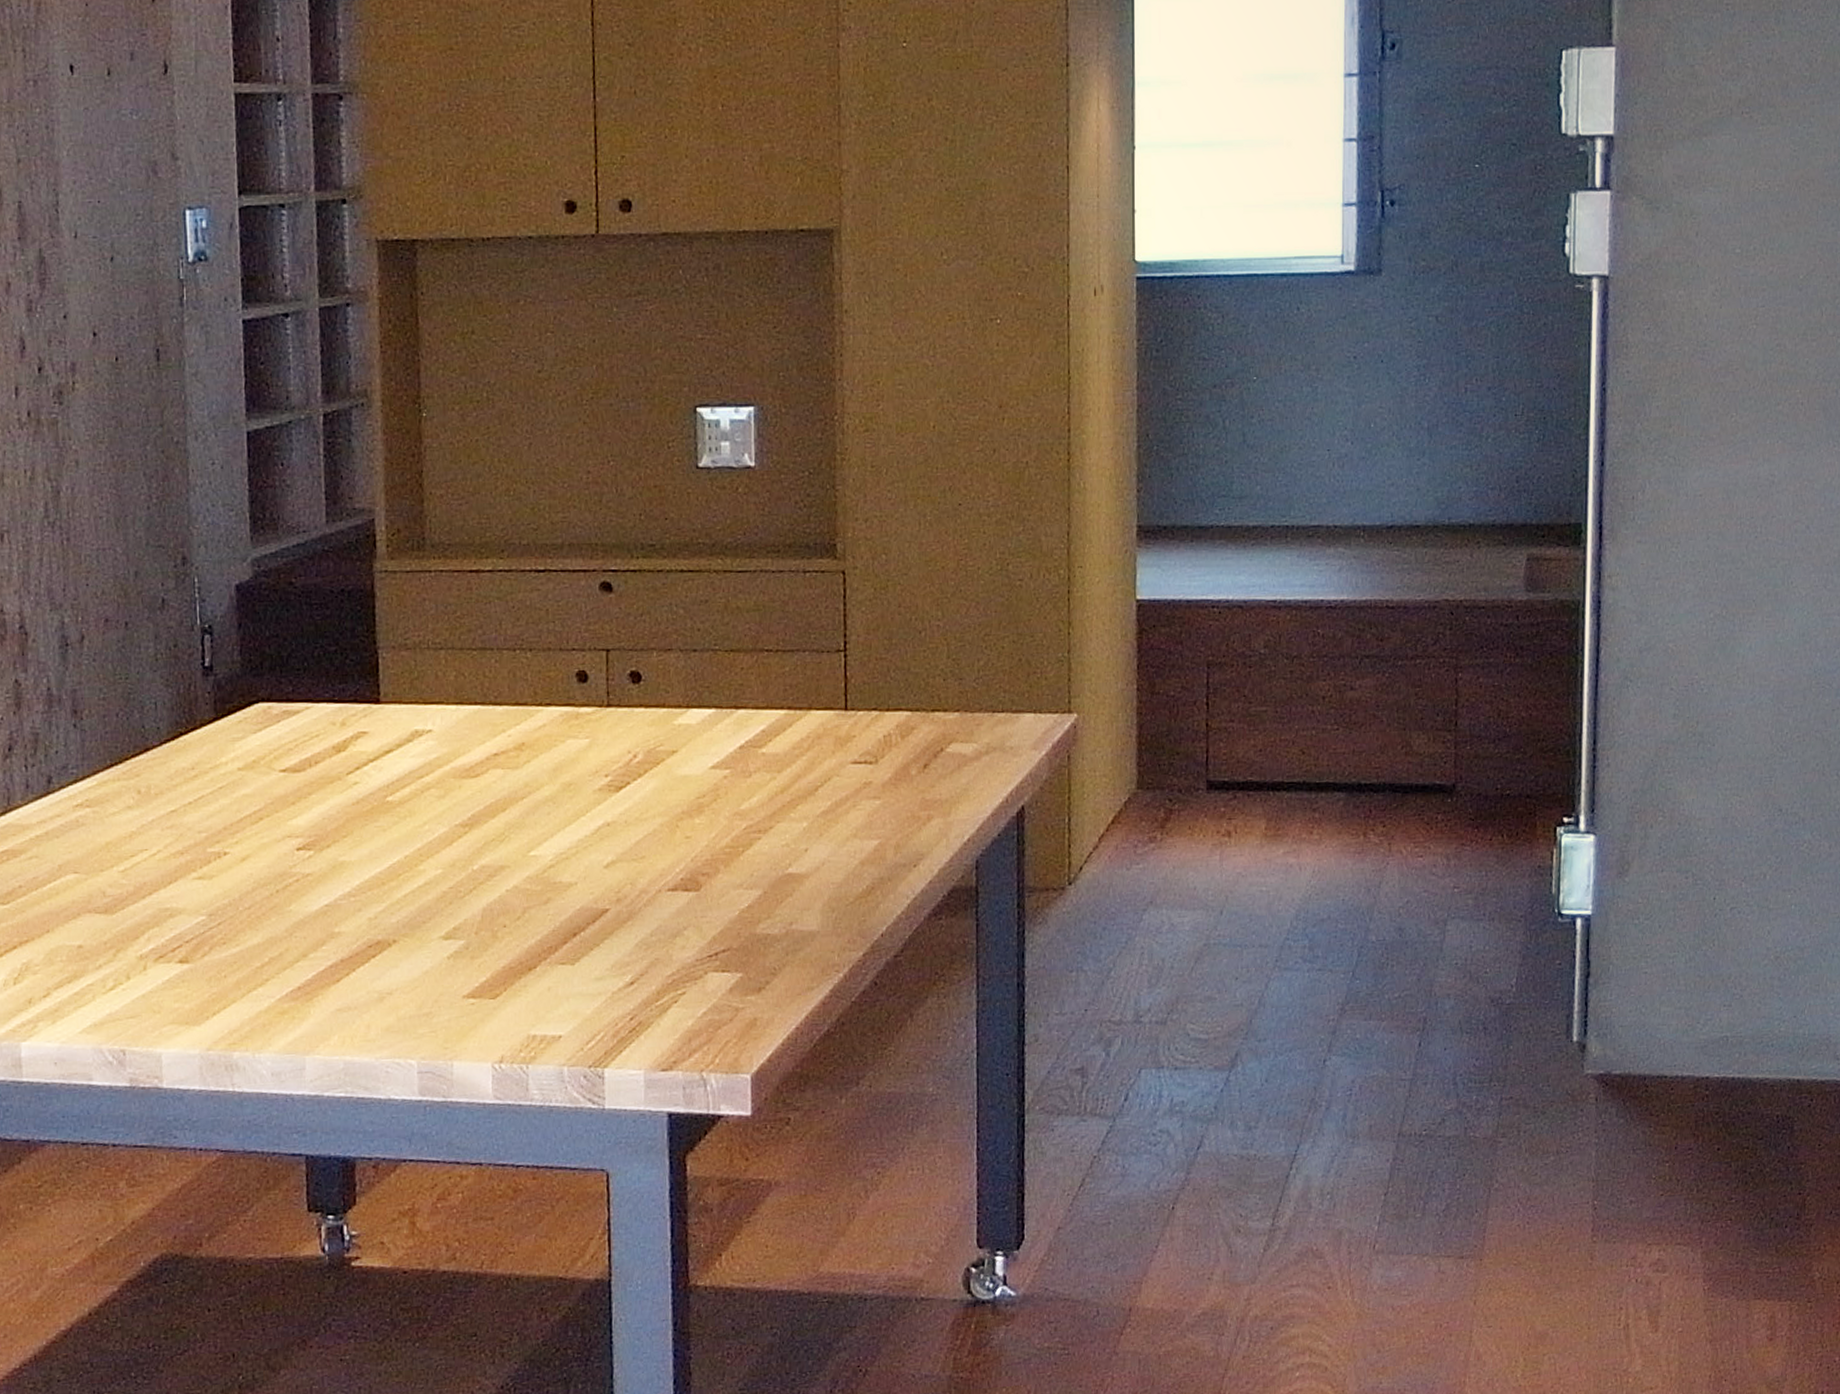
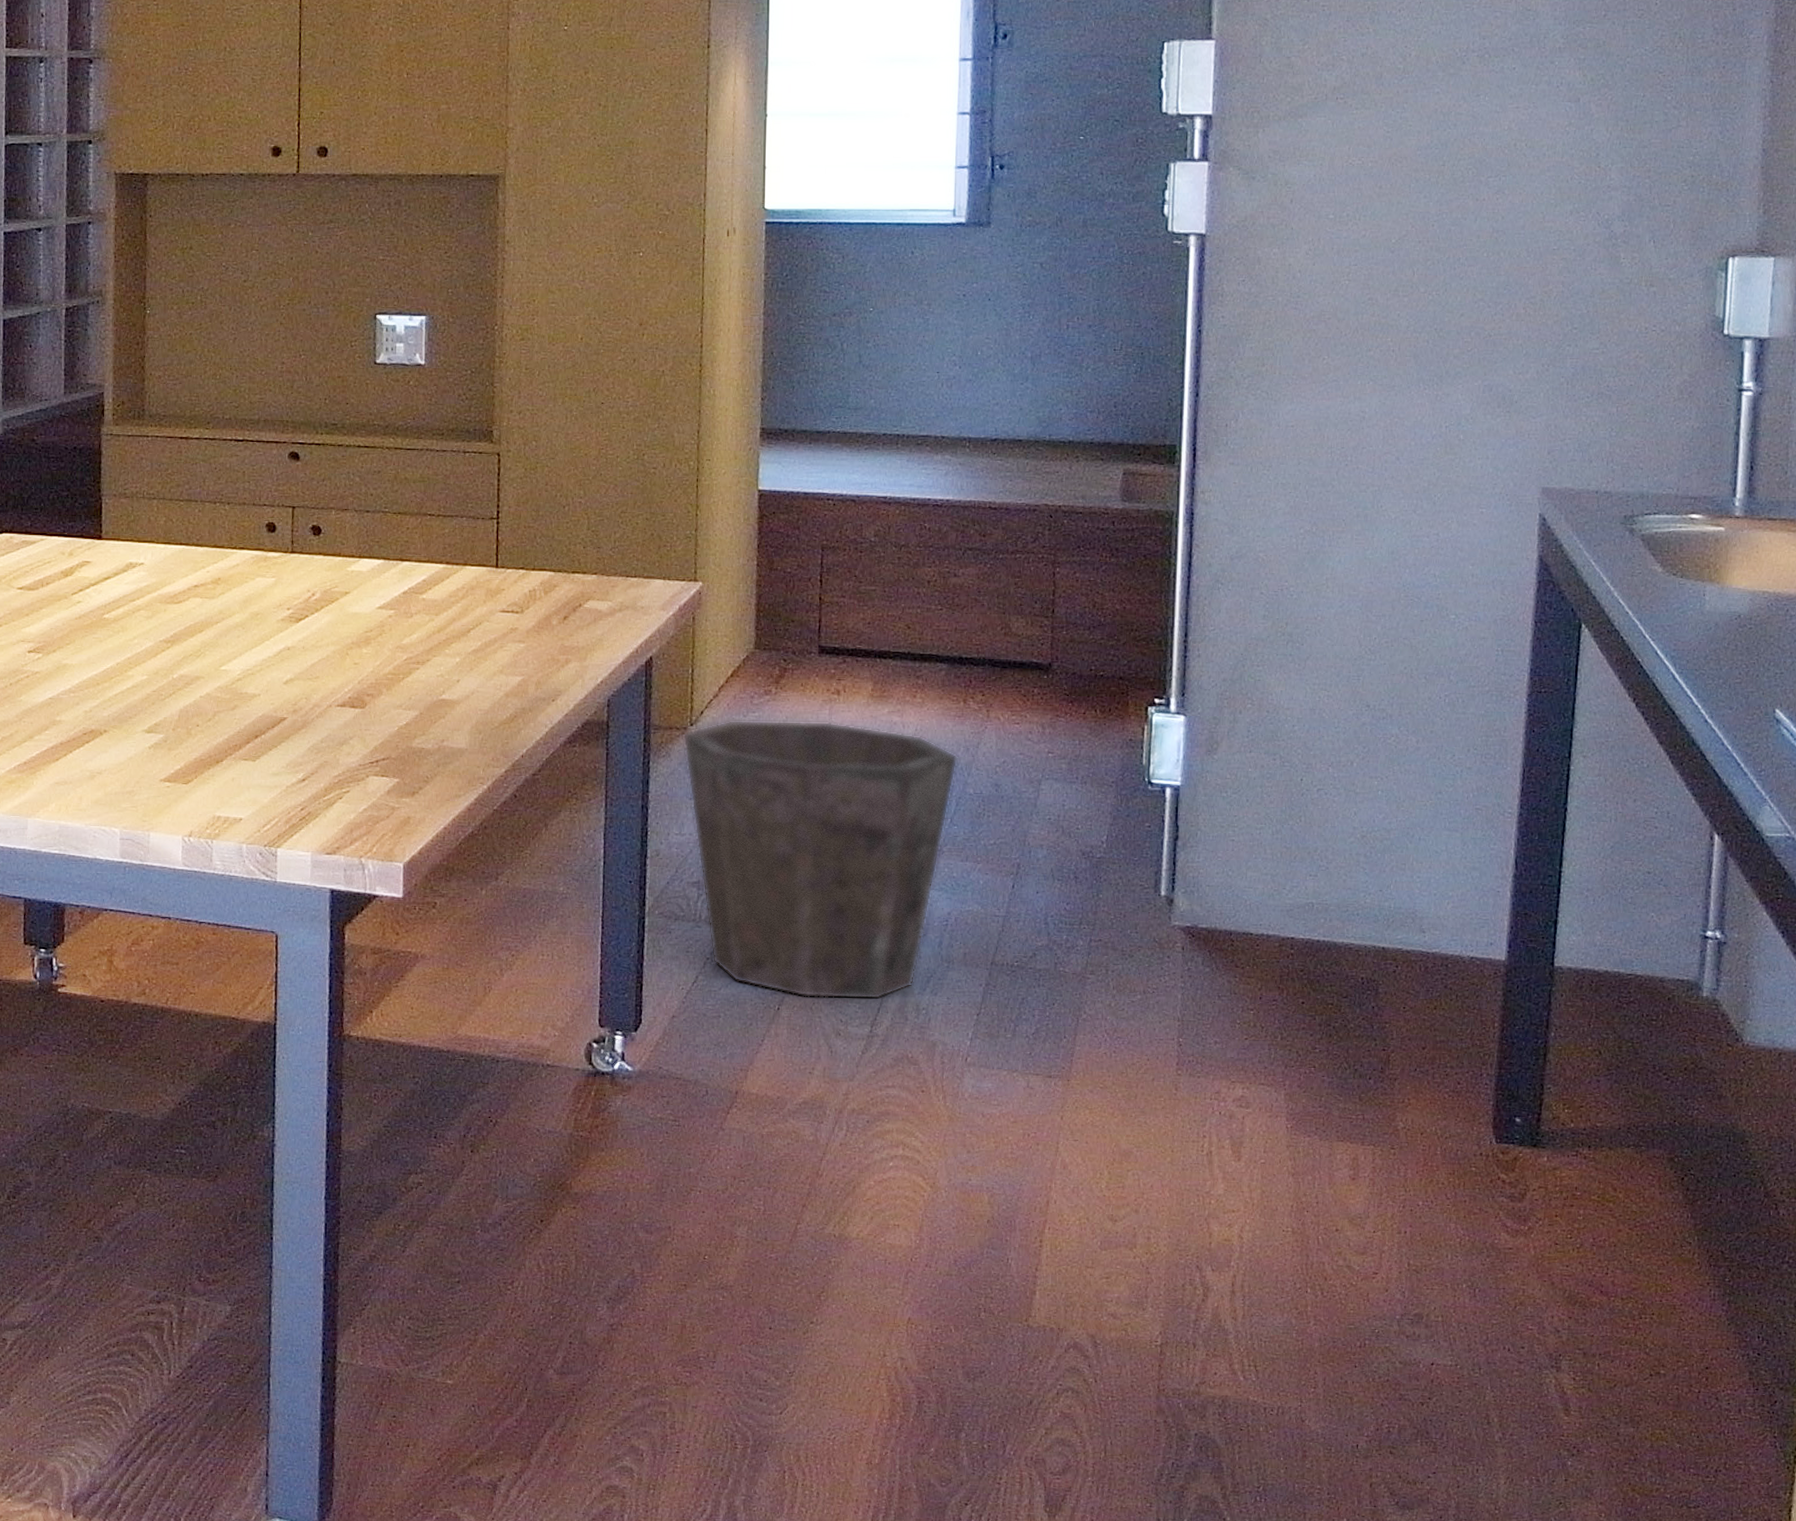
waste bin: none [1060,869,1359,1192] -> present [682,720,958,1000]

